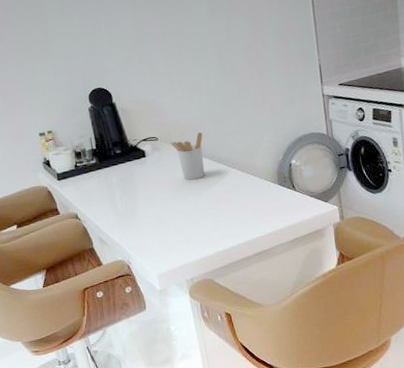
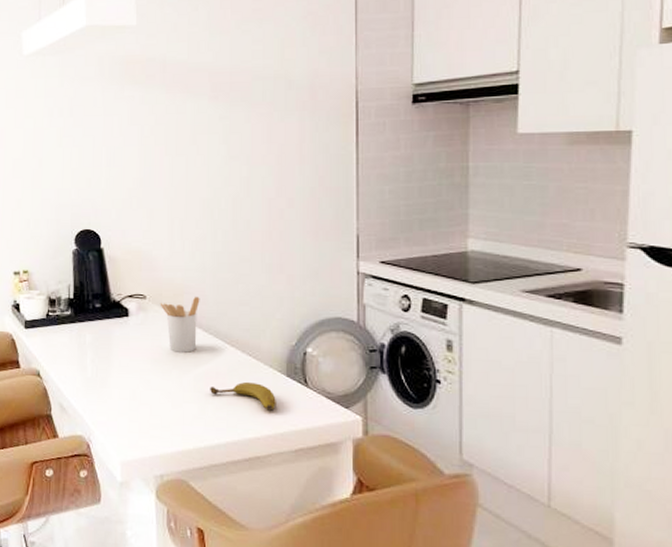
fruit: none [220,194,273,214] -> present [210,381,276,411]

